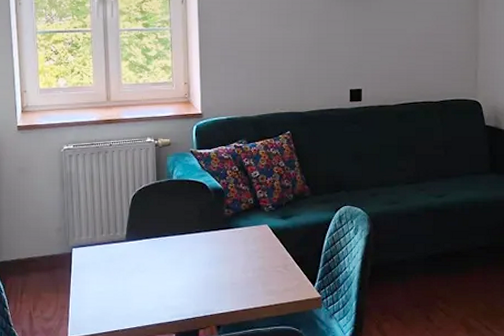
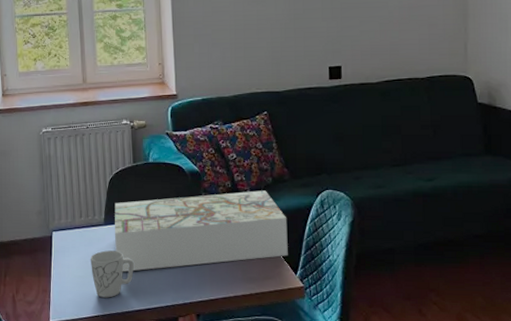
mug: none [111,266,155,313] -> present [91,250,134,298]
board game: none [137,207,307,287] -> present [115,190,288,272]

